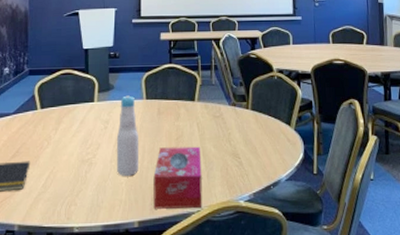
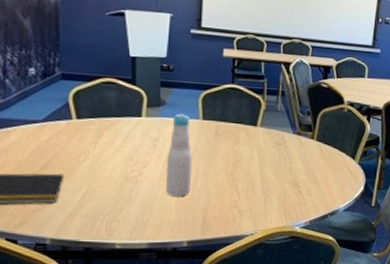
tissue box: present [153,146,202,209] -> none [205,170,260,231]

